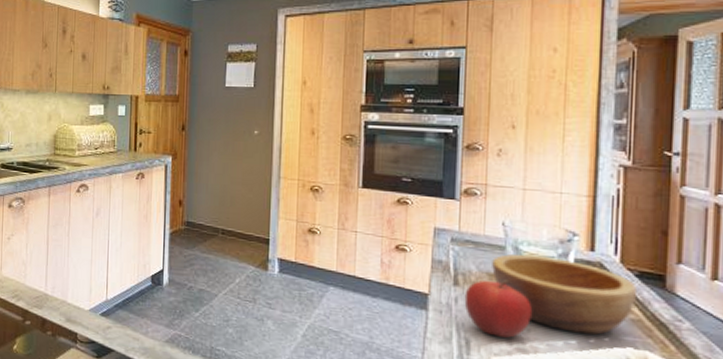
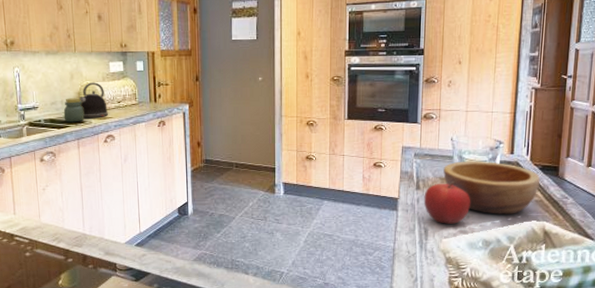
jar: none [37,141,59,168] -> present [63,98,85,123]
kettle: none [54,125,84,165] -> present [79,82,109,119]

